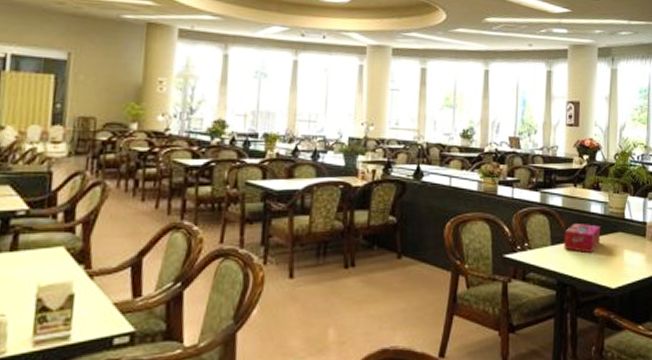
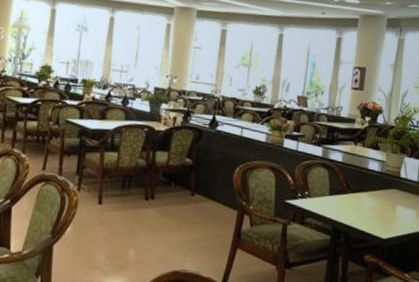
tissue box: present [564,222,601,254] -> none [340,177,377,206]

